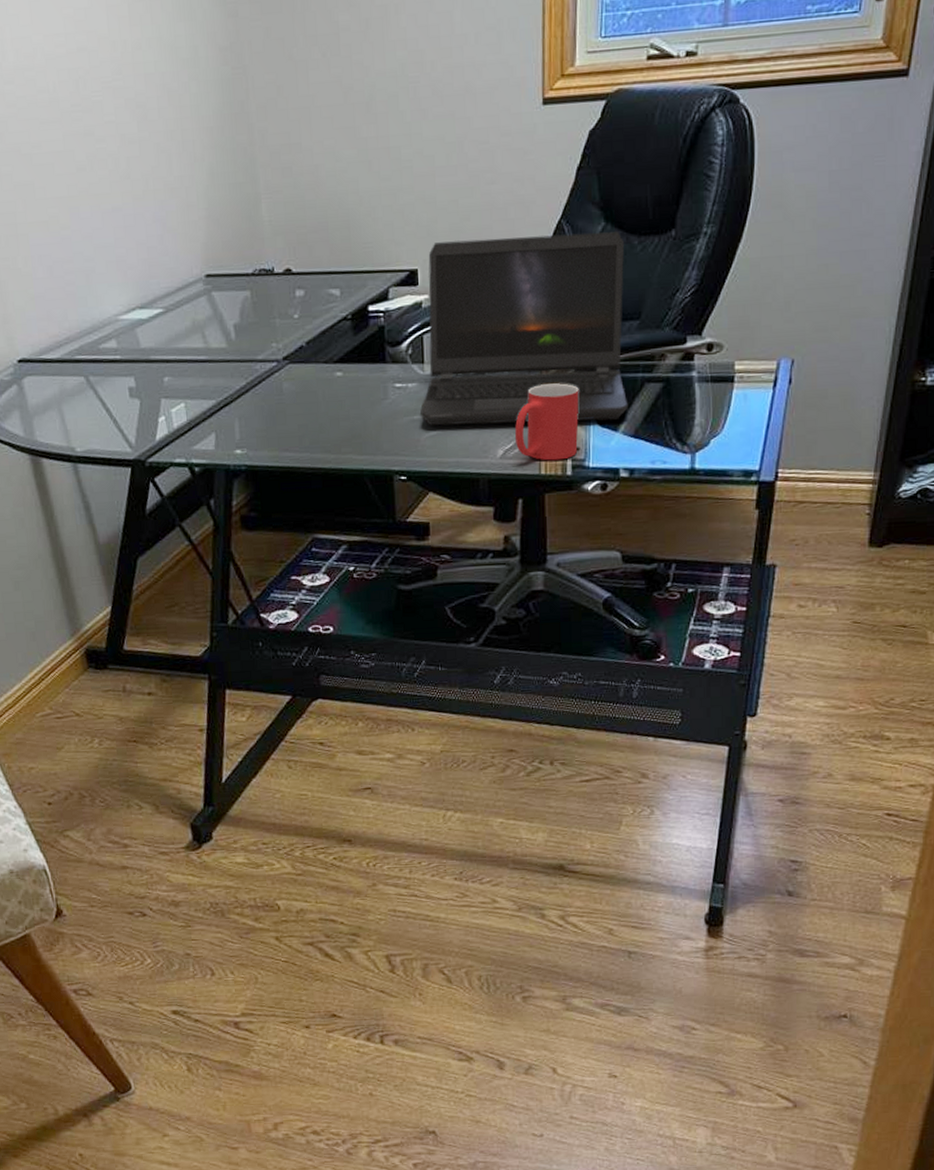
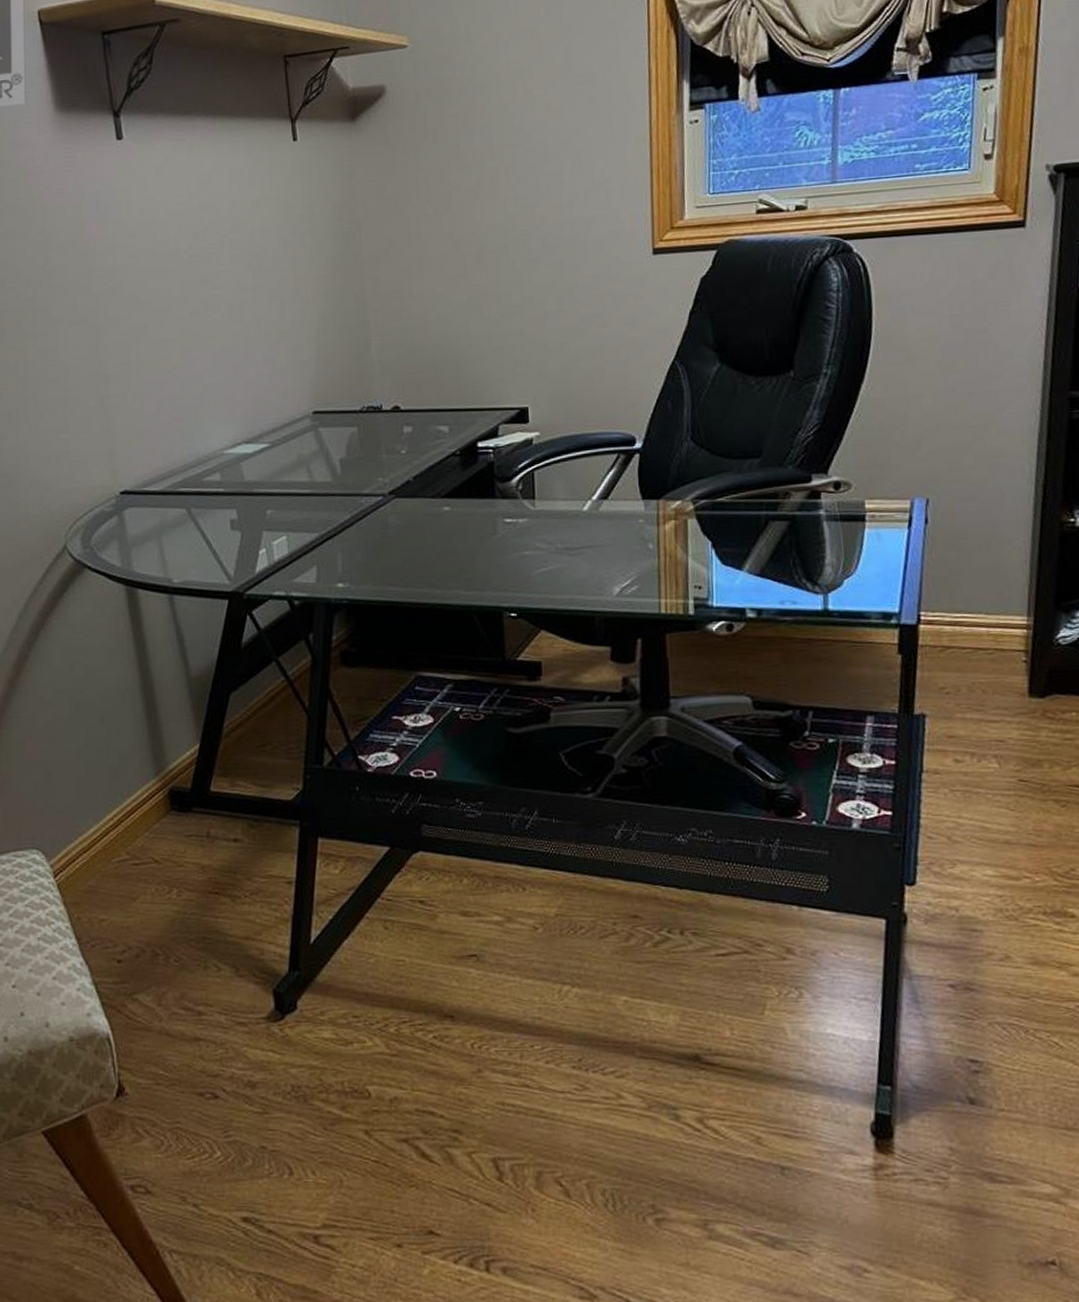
laptop computer: present [419,232,629,426] -> none [530,372,753,562]
mug: present [515,383,579,461] -> none [632,520,700,600]

